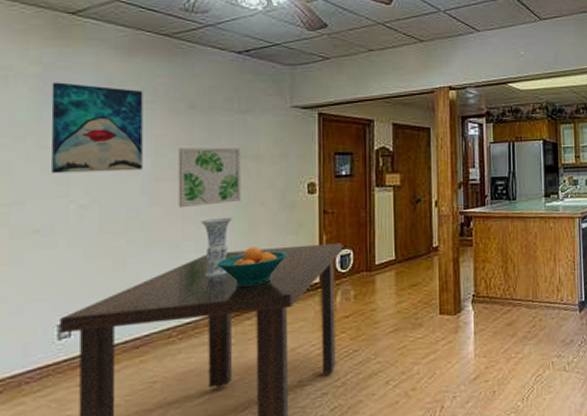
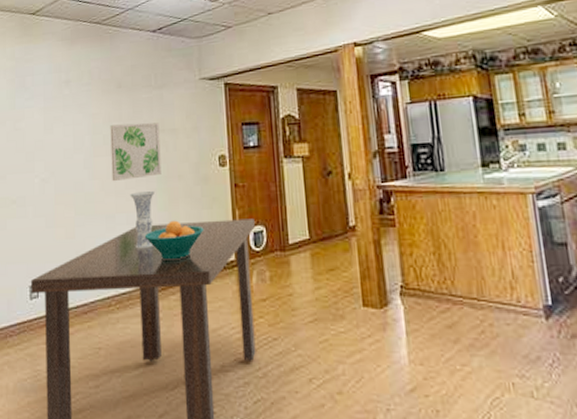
wall art: present [51,82,143,174] -> none [21,73,84,152]

